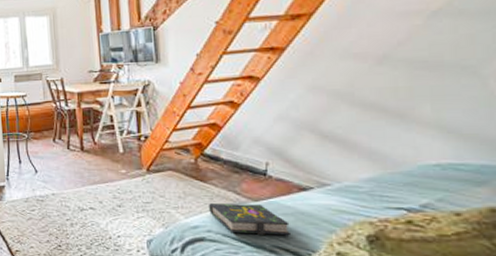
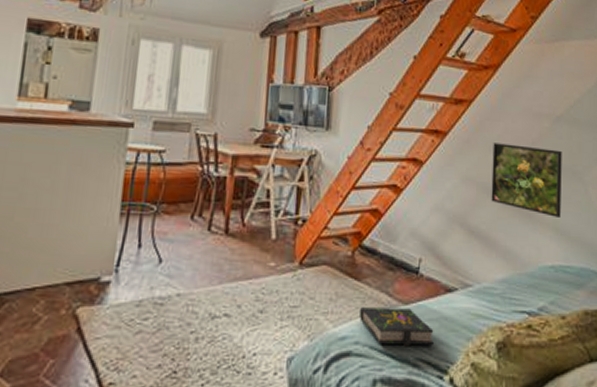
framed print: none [344,46,446,117] -> present [491,143,562,219]

